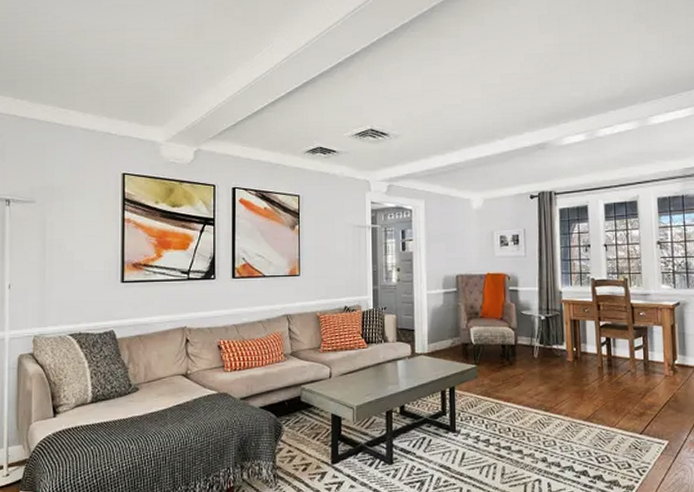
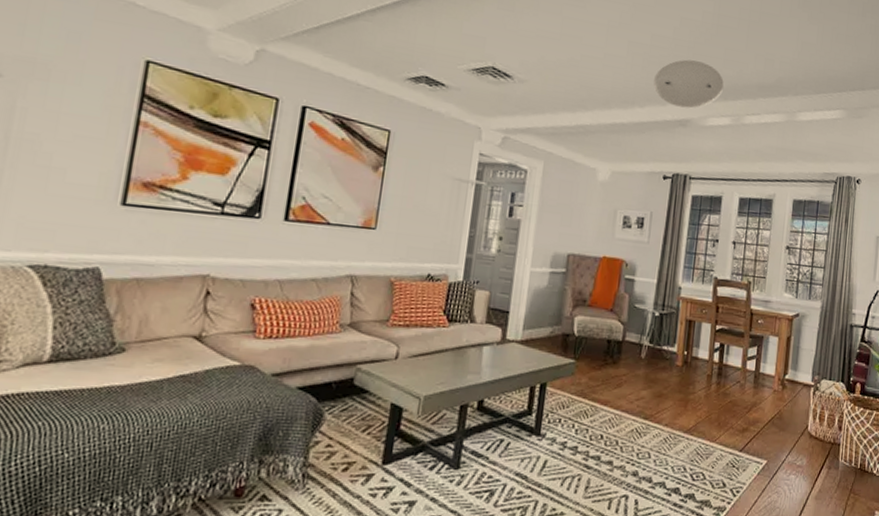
ceiling light: none [509,89,575,133] -> present [653,59,725,109]

